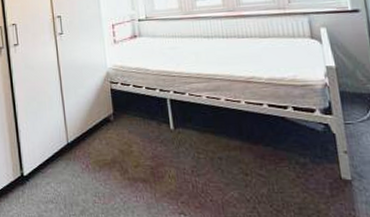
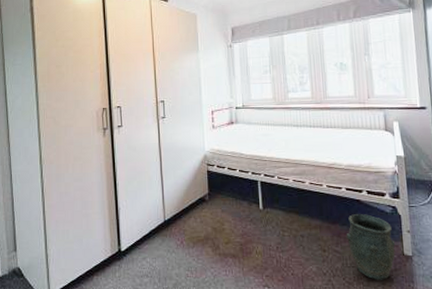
vase: none [271,132,331,208] -> present [346,213,396,280]

